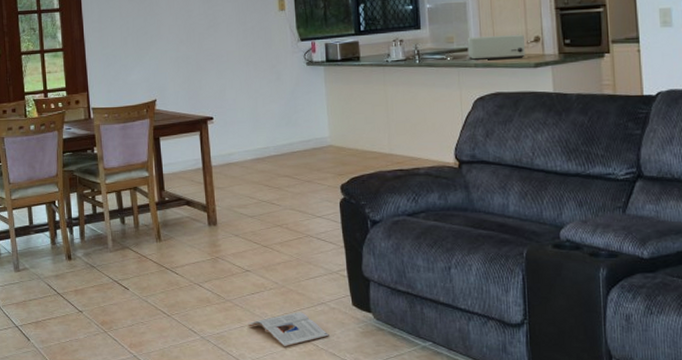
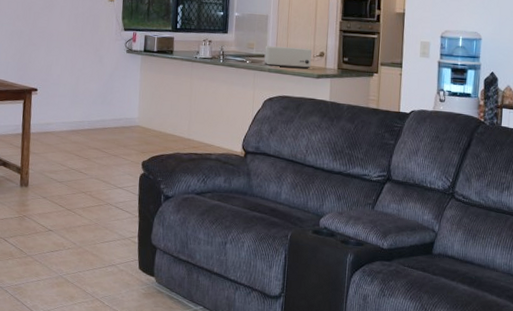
magazine: present [248,312,329,347] -> none [44,271,115,302]

